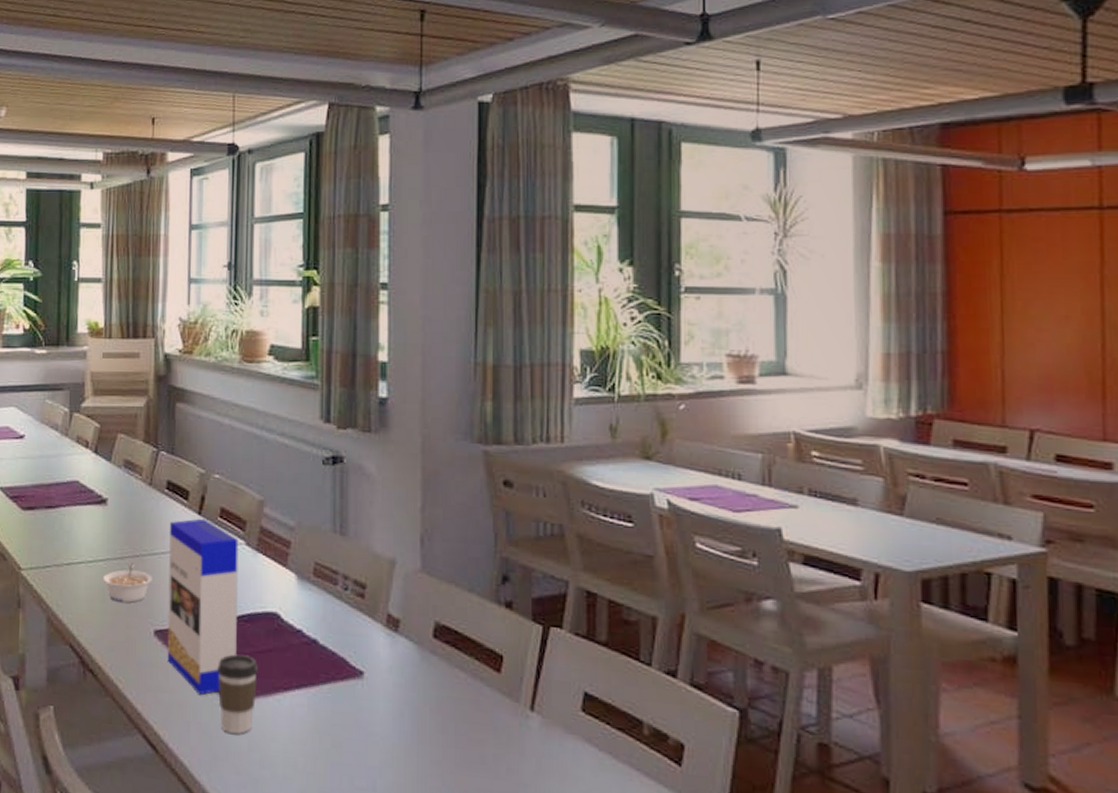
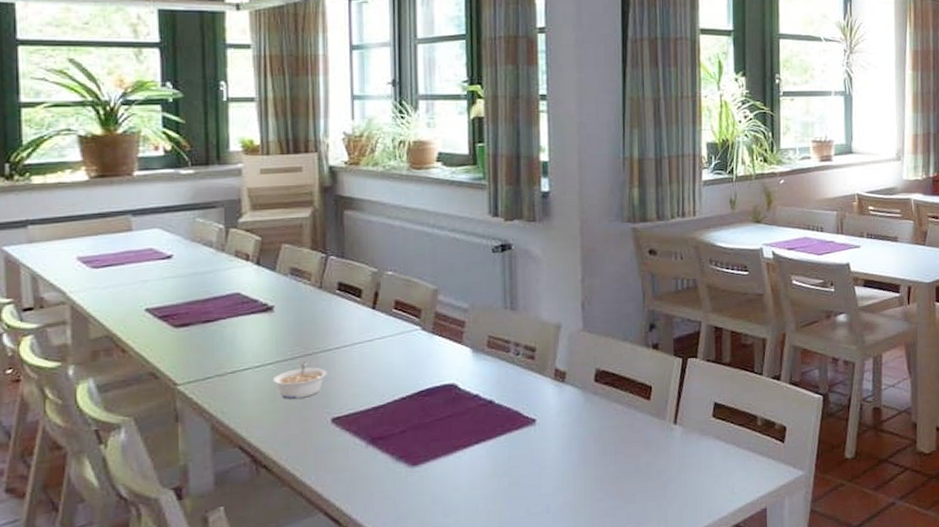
cereal box: present [167,518,239,695] -> none [342,312,416,466]
coffee cup: present [217,654,258,734] -> none [398,424,438,494]

